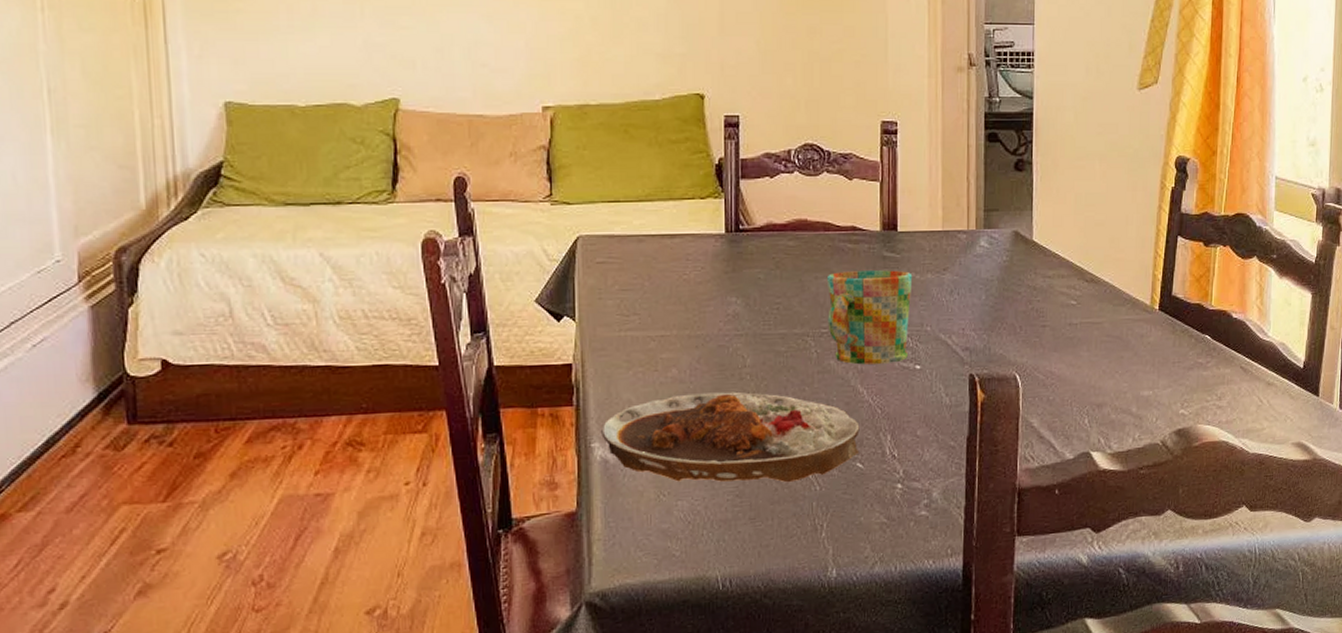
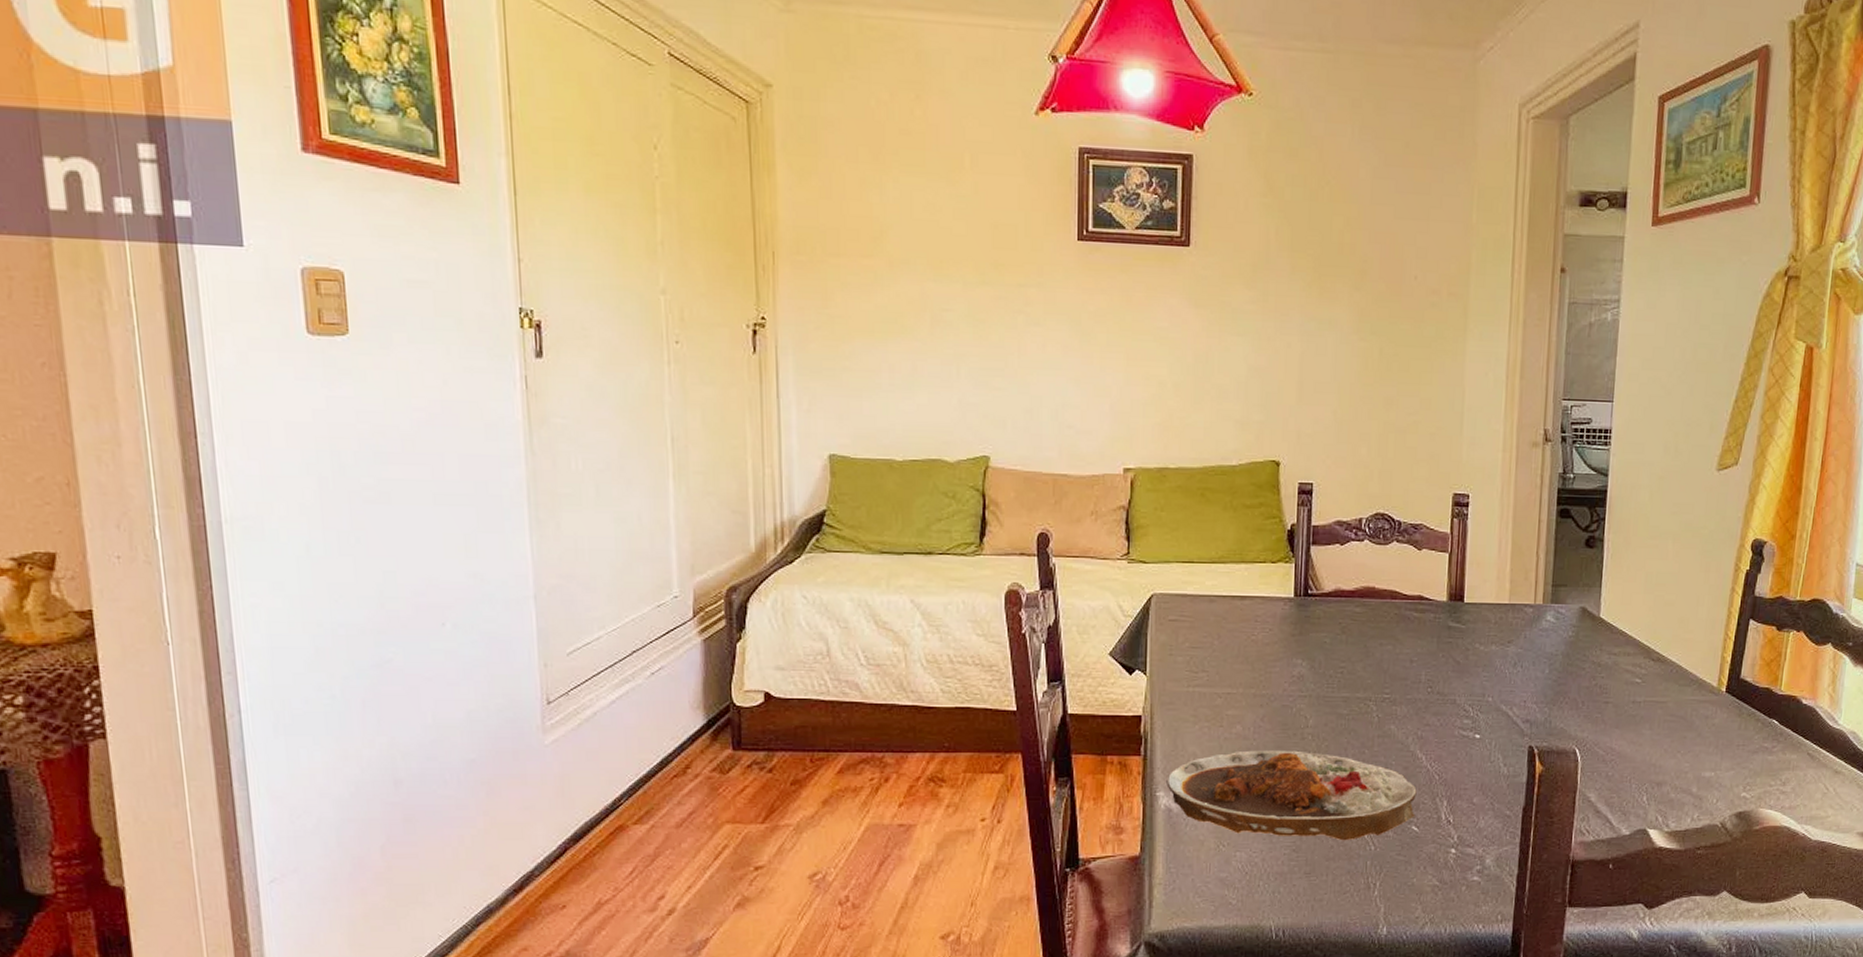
mug: present [826,270,913,365] -> none [1390,639,1477,731]

